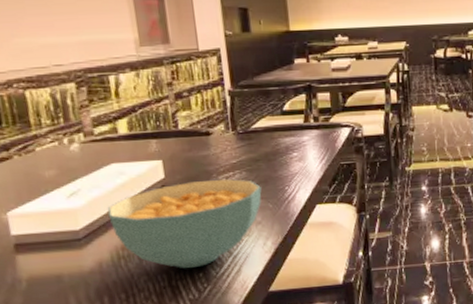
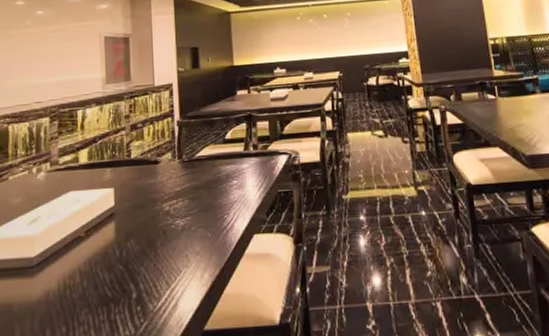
cereal bowl: present [107,179,262,268] -> none [61,207,202,301]

